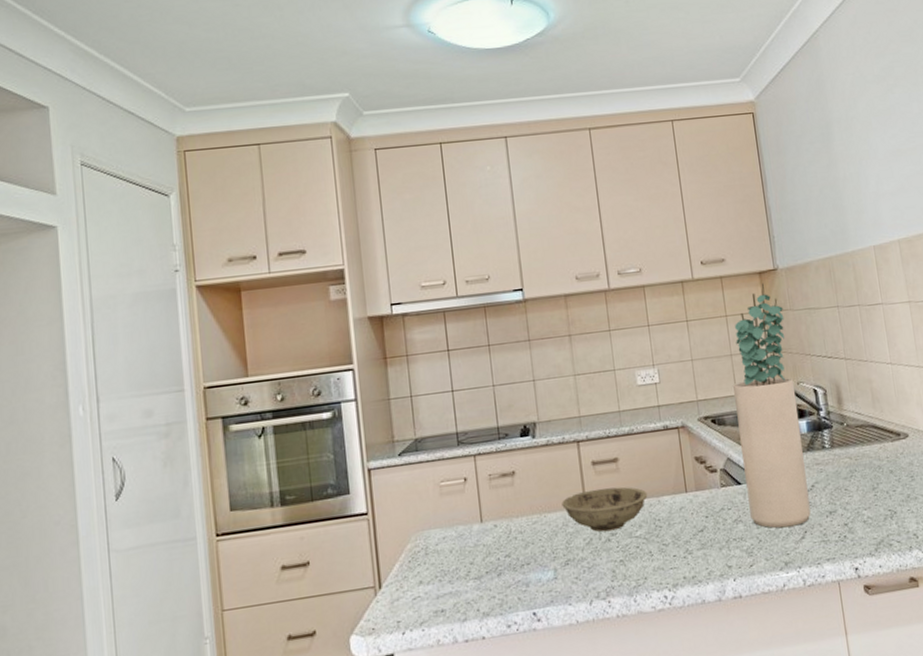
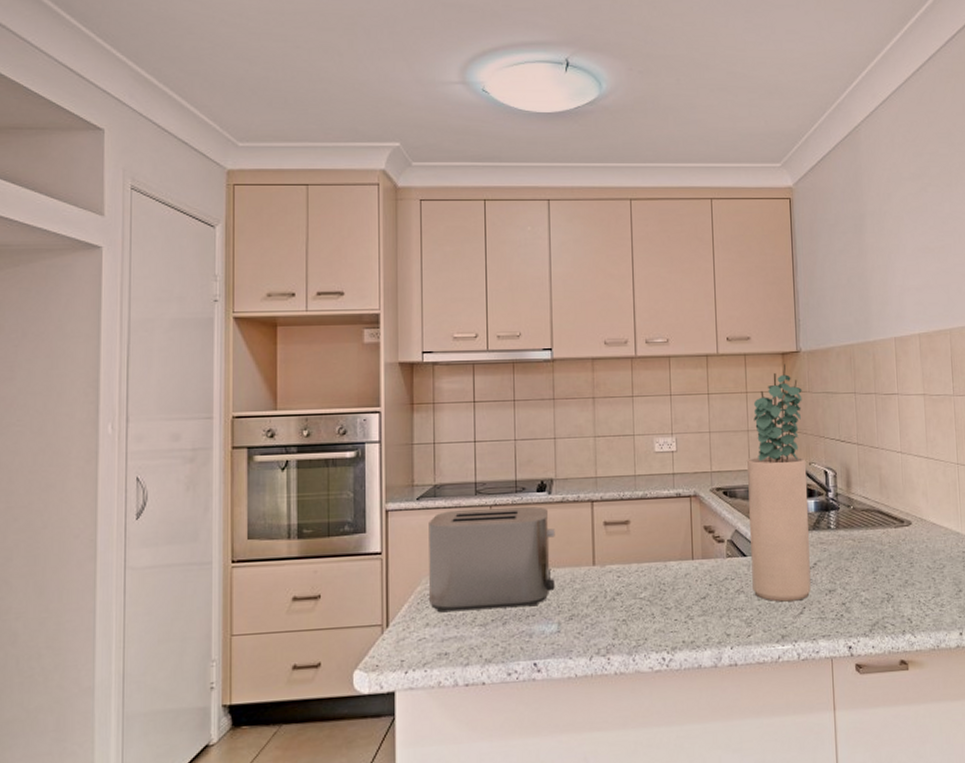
toaster: none [413,452,548,570] -> present [428,506,555,613]
bowl: present [562,486,648,533] -> none [571,548,655,591]

